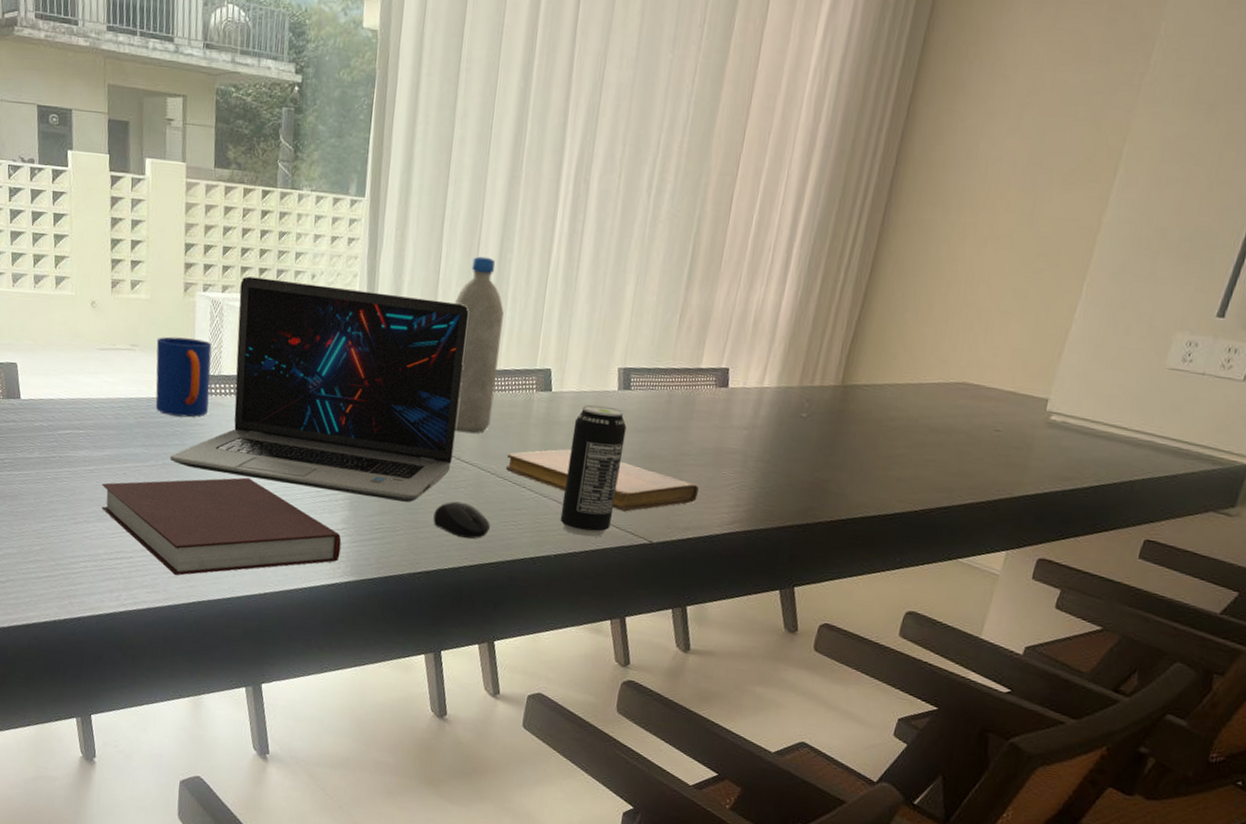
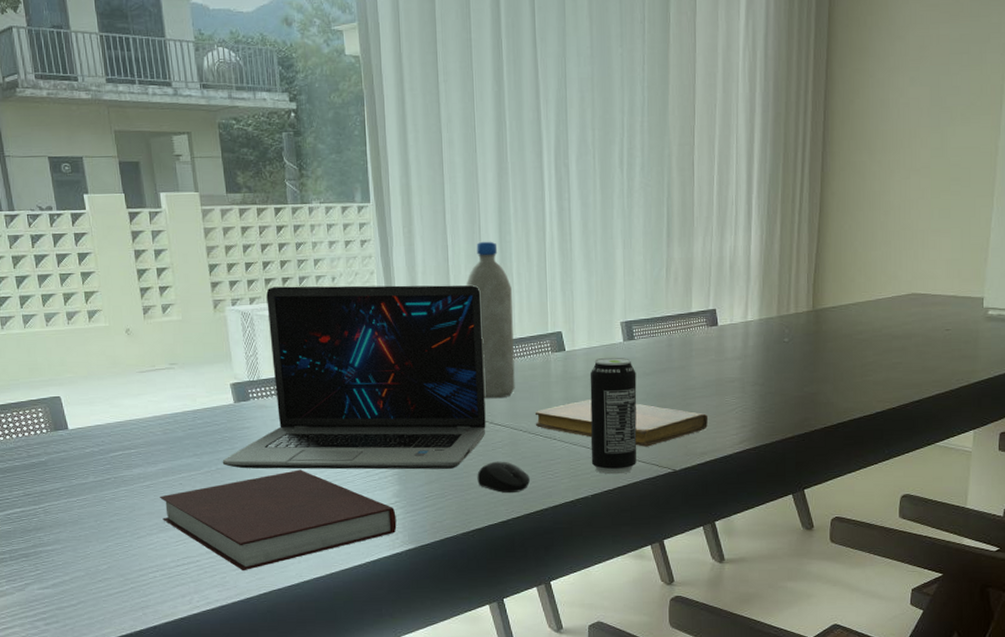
mug: present [155,336,212,418] -> none [194,350,252,423]

